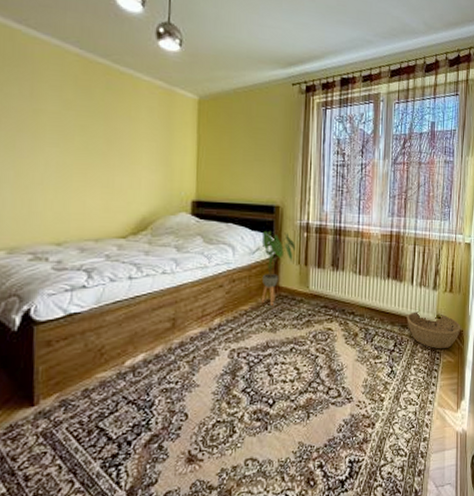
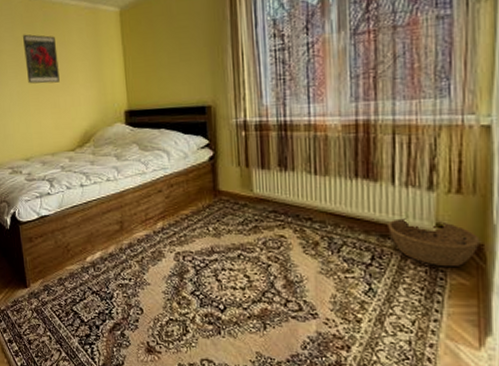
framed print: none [73,97,119,160] -> present [23,34,60,84]
house plant: present [251,231,296,305] -> none [186,133,234,210]

